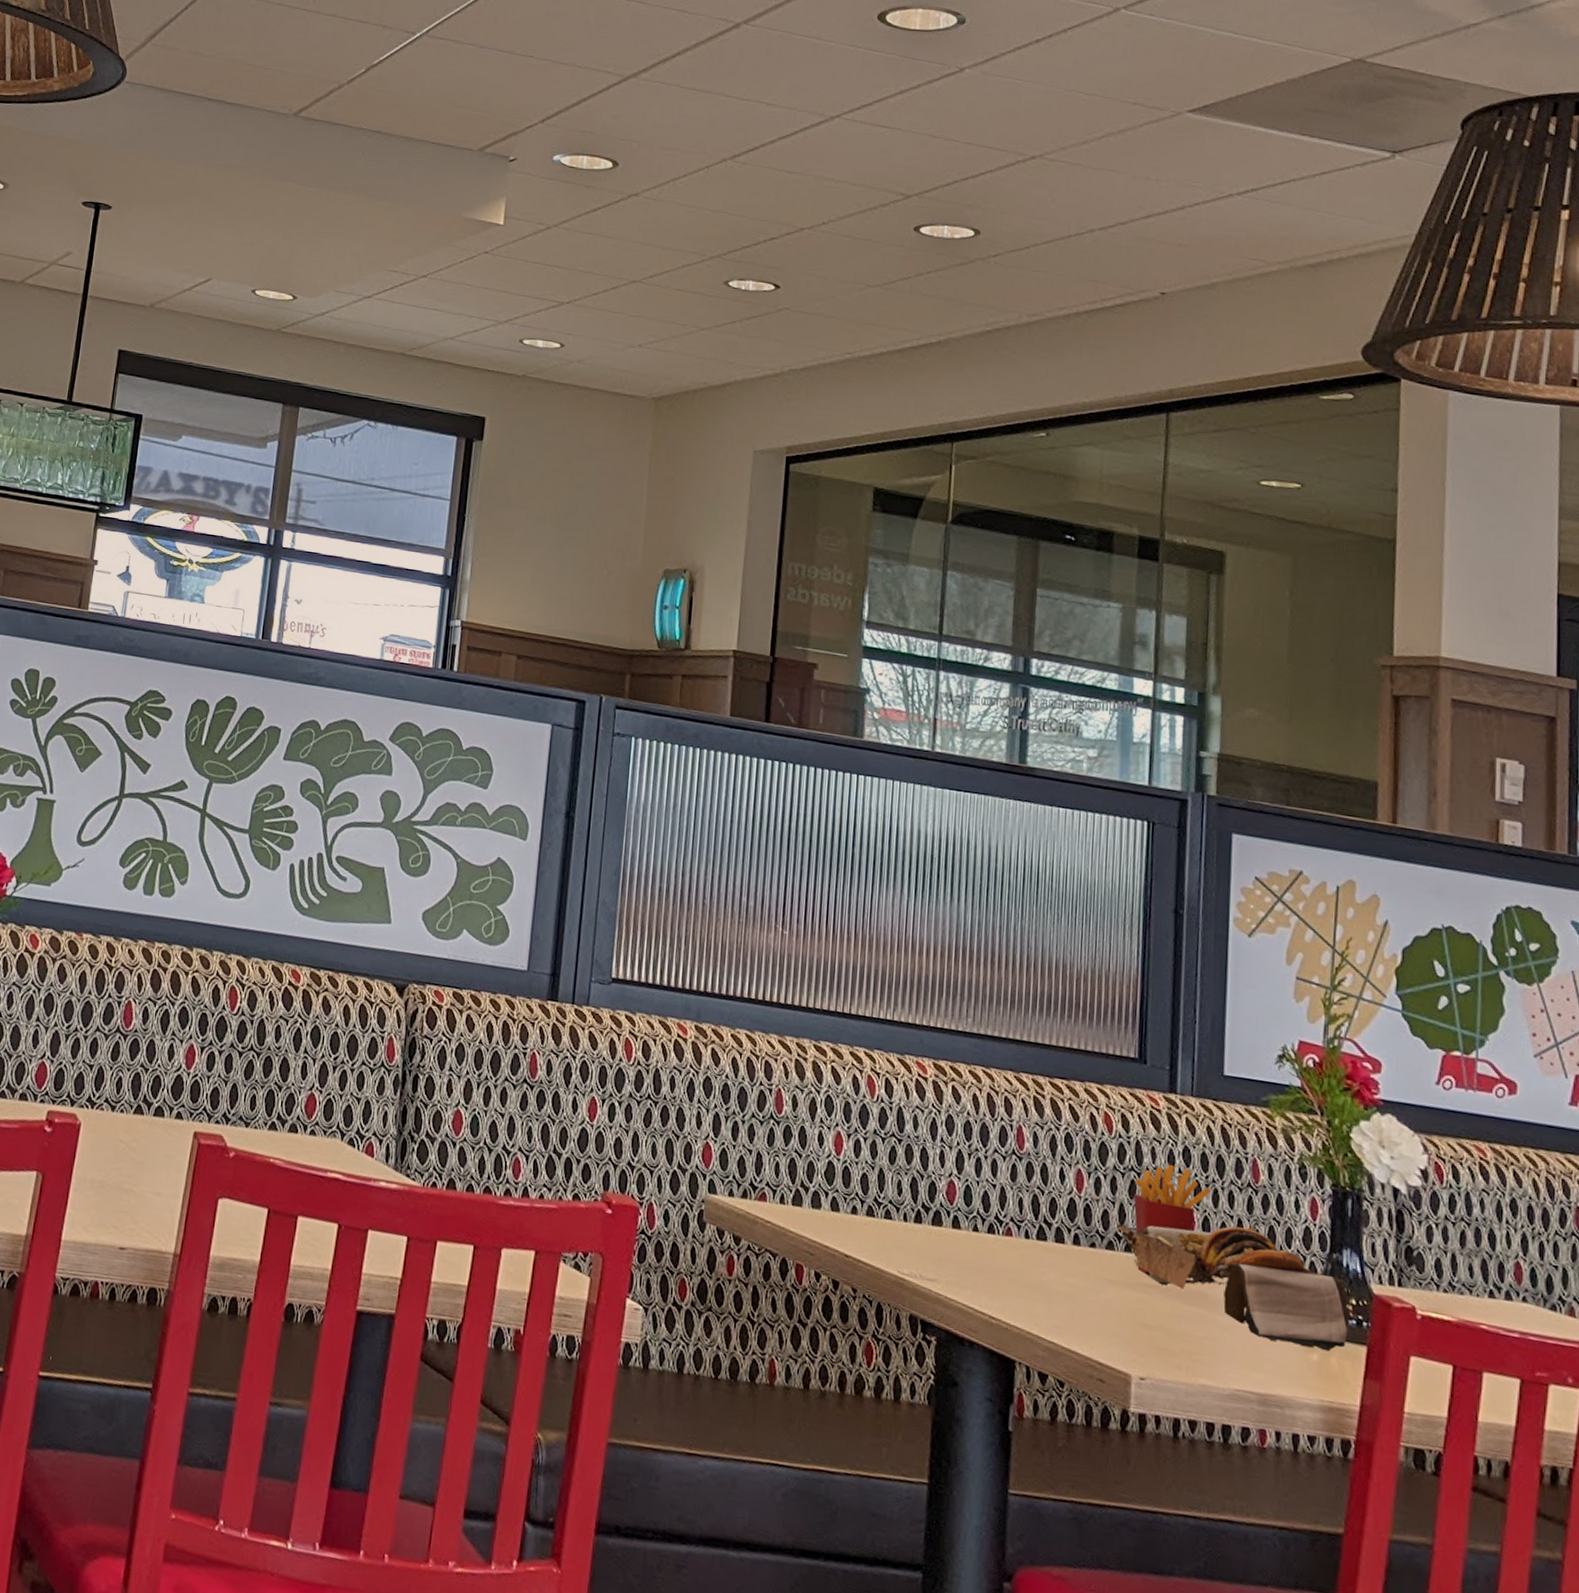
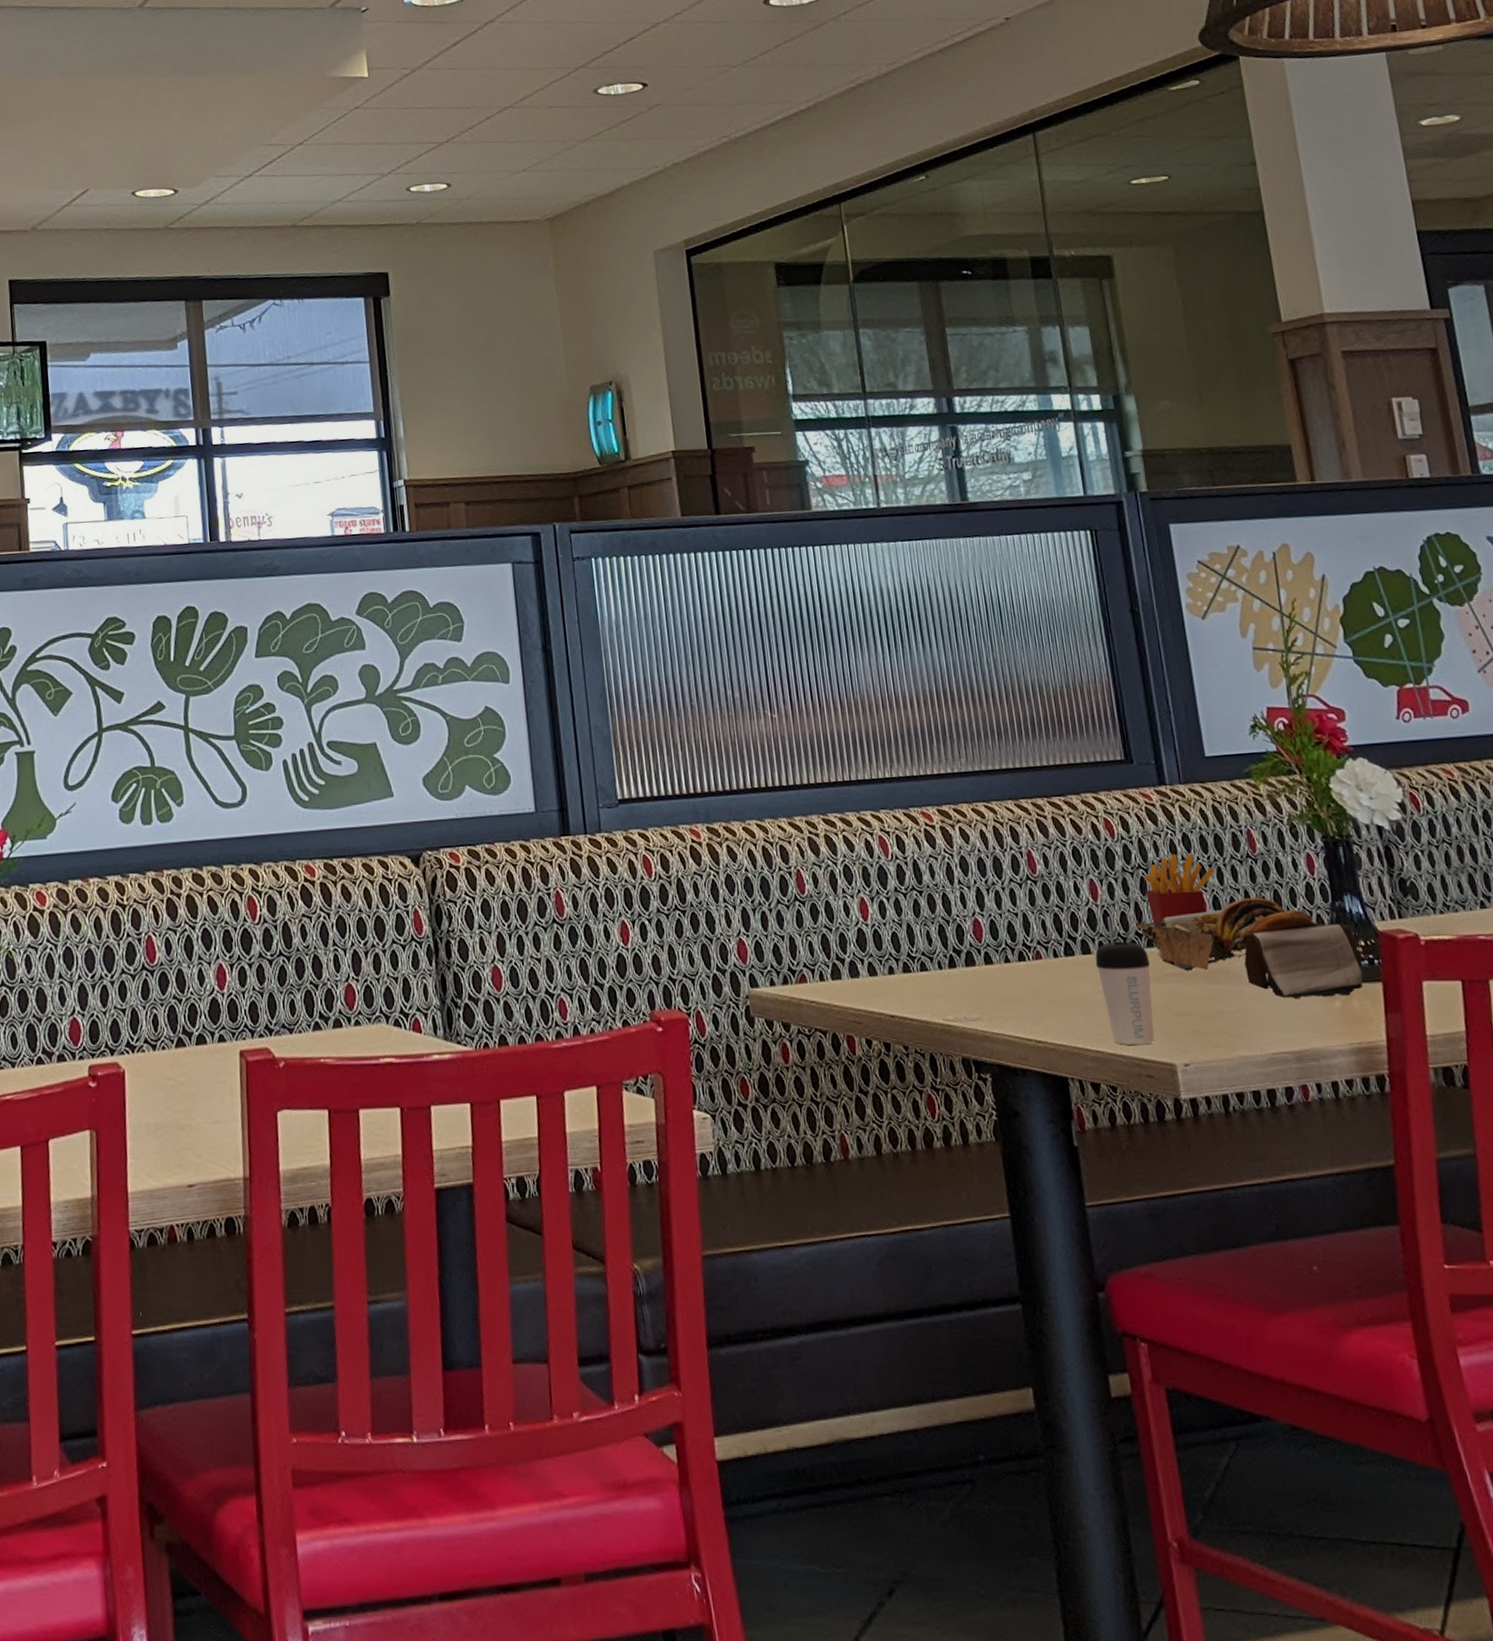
beverage cup: none [1067,1210,1124,1349] -> present [1095,916,1155,1046]

